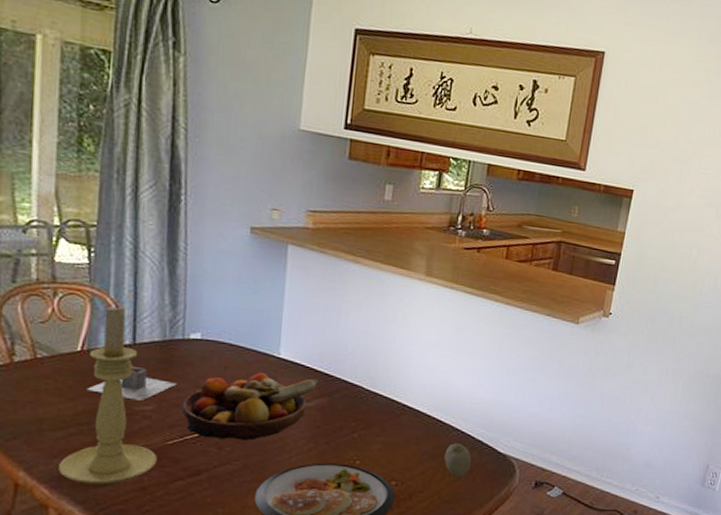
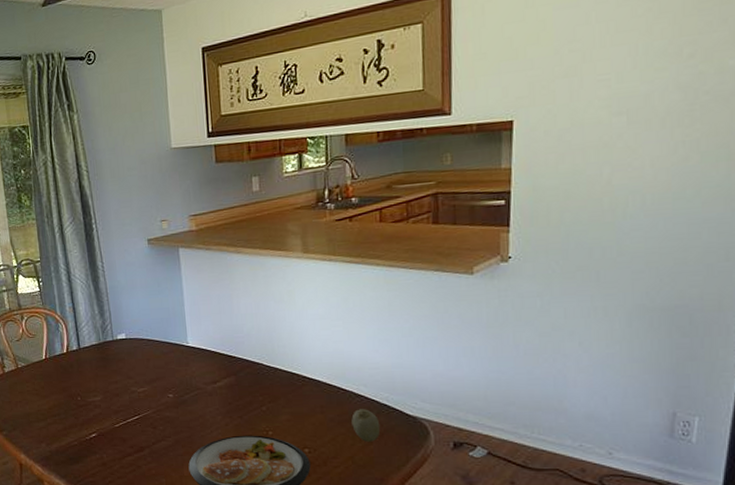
candle holder: present [59,304,157,485] -> none [45,319,110,462]
napkin holder: present [86,367,176,401] -> none [53,367,114,393]
fruit bowl: present [182,372,319,441] -> none [121,360,224,420]

